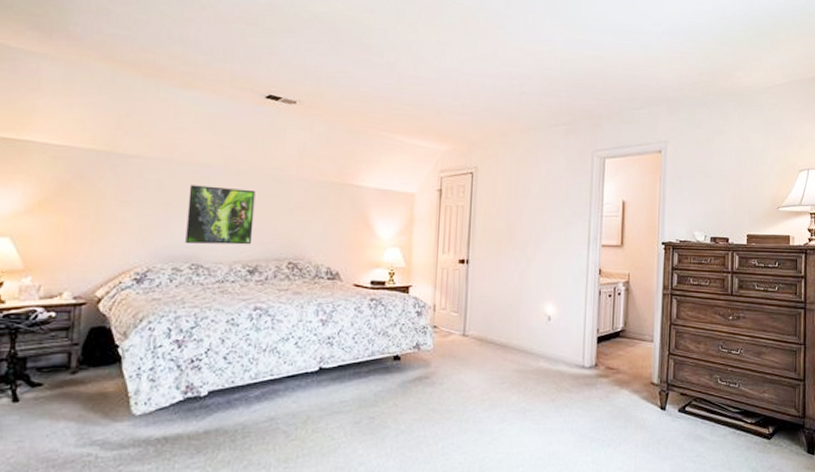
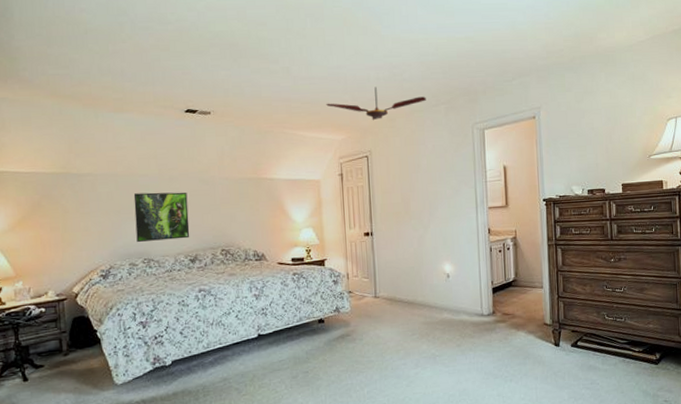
ceiling fan: none [432,96,545,134] -> present [326,87,426,121]

